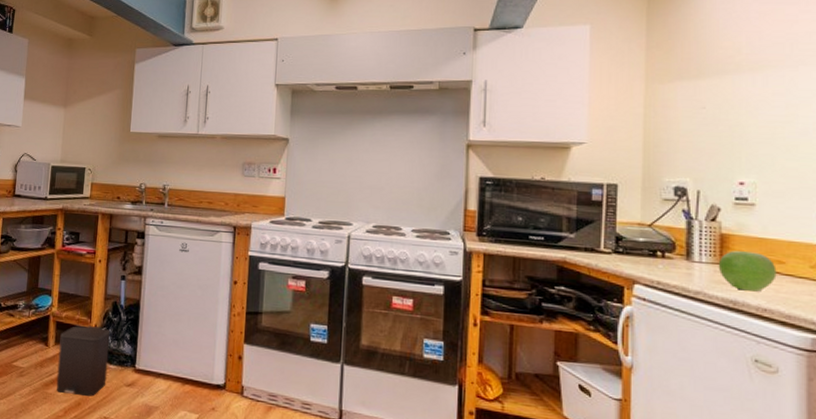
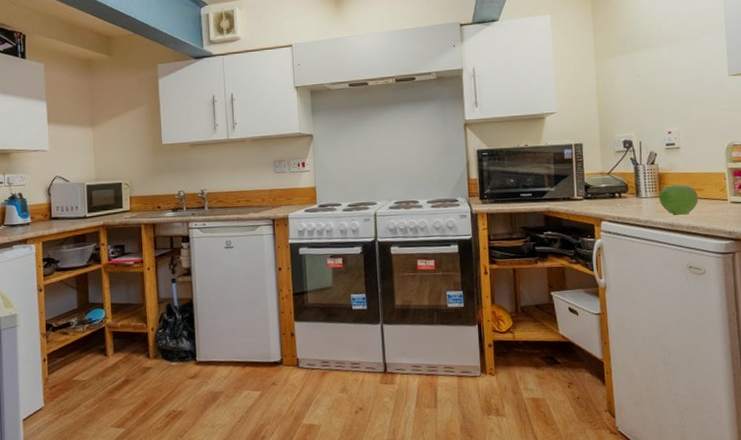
pedal bin: present [56,326,111,396] -> none [118,330,170,397]

